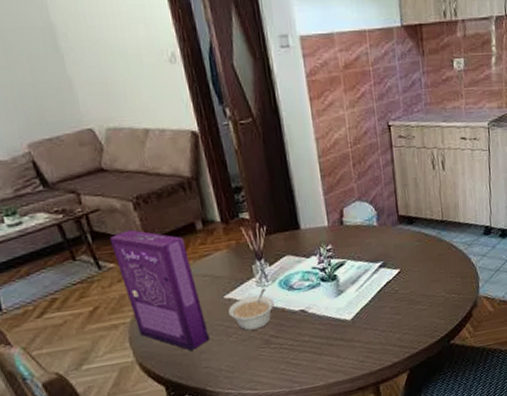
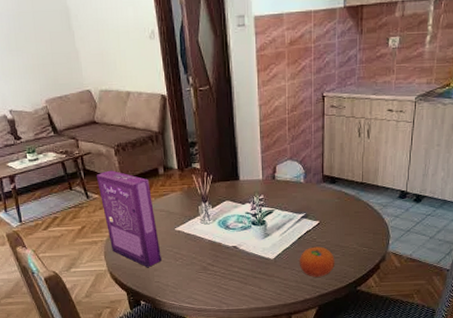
legume: present [229,287,274,331] -> none [178,225,213,258]
fruit: none [381,298,423,336] -> present [299,246,335,277]

